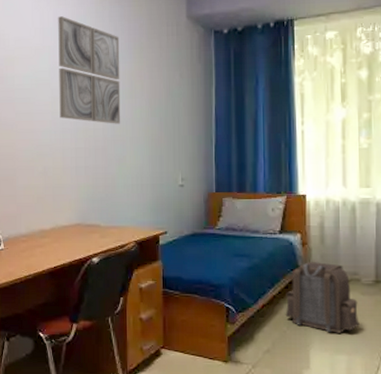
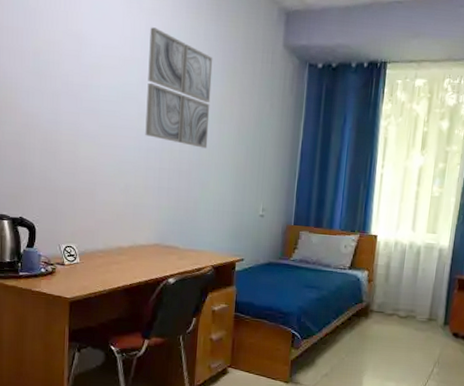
backpack: present [285,261,360,333] -> none [345,297,411,363]

